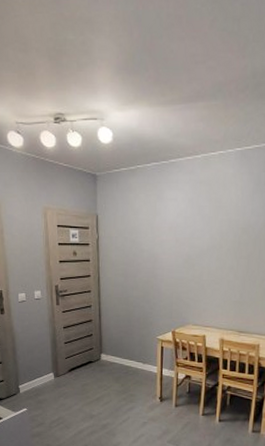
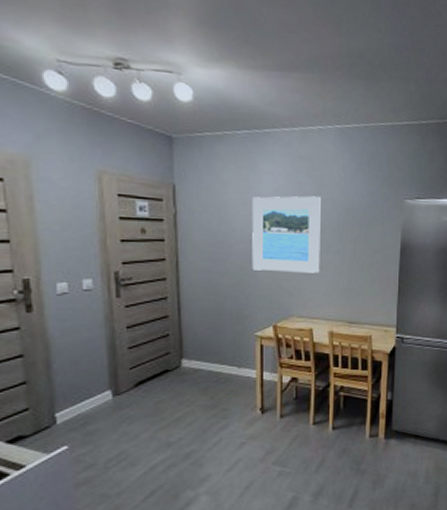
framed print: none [156,218,219,287] -> present [252,196,321,273]

